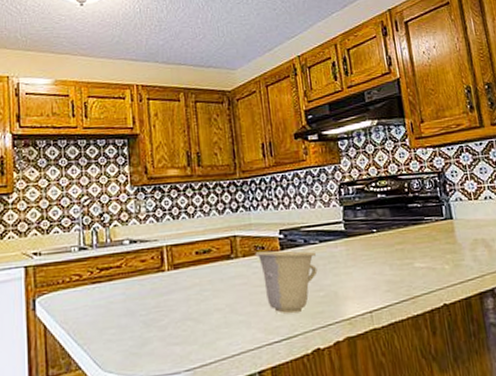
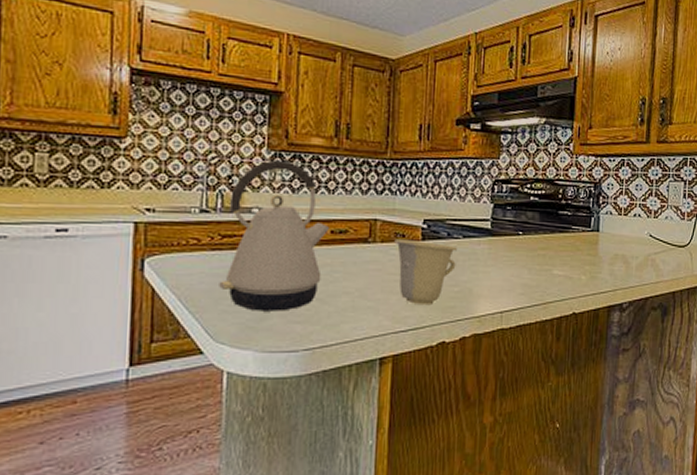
kettle: none [102,193,194,337] -> present [219,160,329,311]

